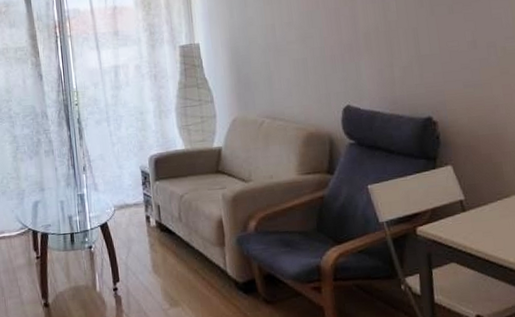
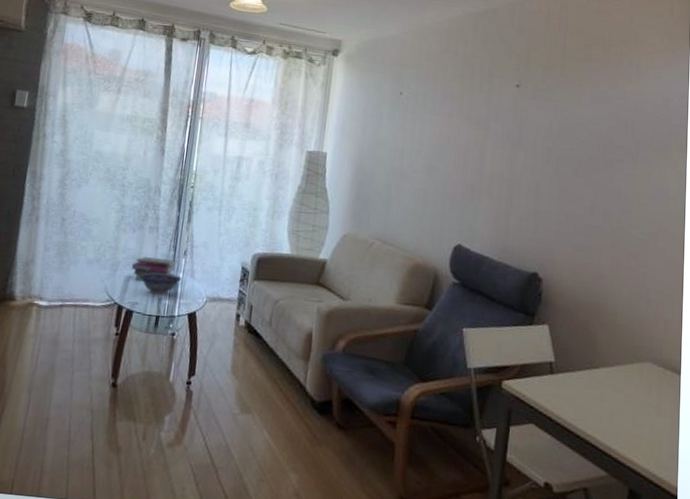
books: none [36,177,79,205] -> present [131,256,178,281]
decorative bowl: none [46,191,87,214] -> present [139,272,182,295]

